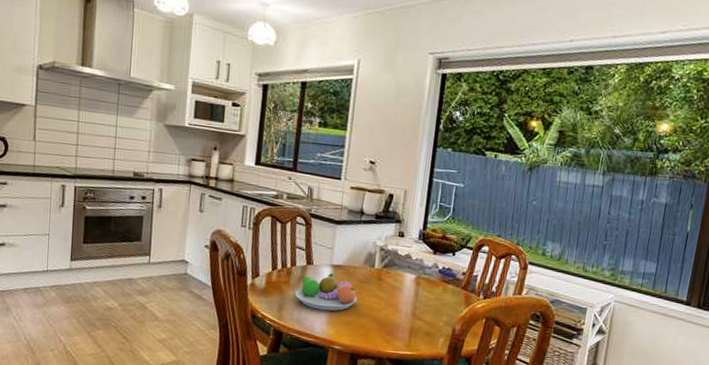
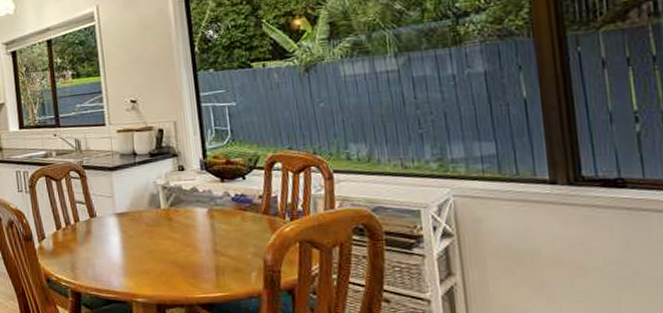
fruit bowl: present [295,272,357,311] -> none [85,221,150,263]

